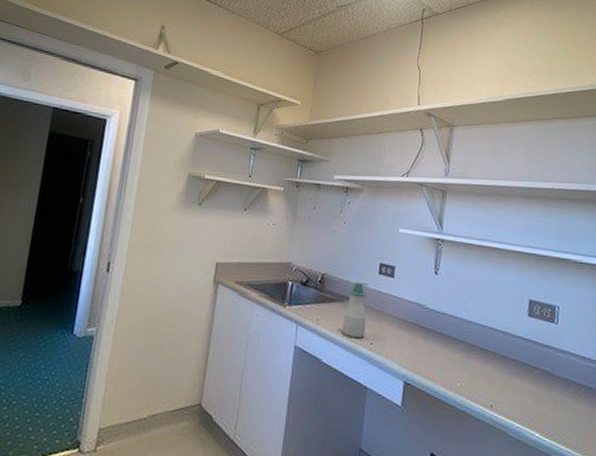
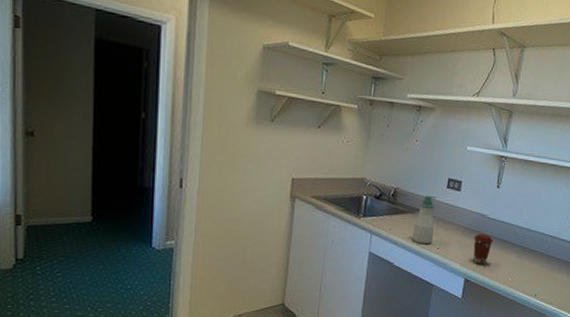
coffee cup: none [412,327,435,365] -> present [473,234,494,265]

